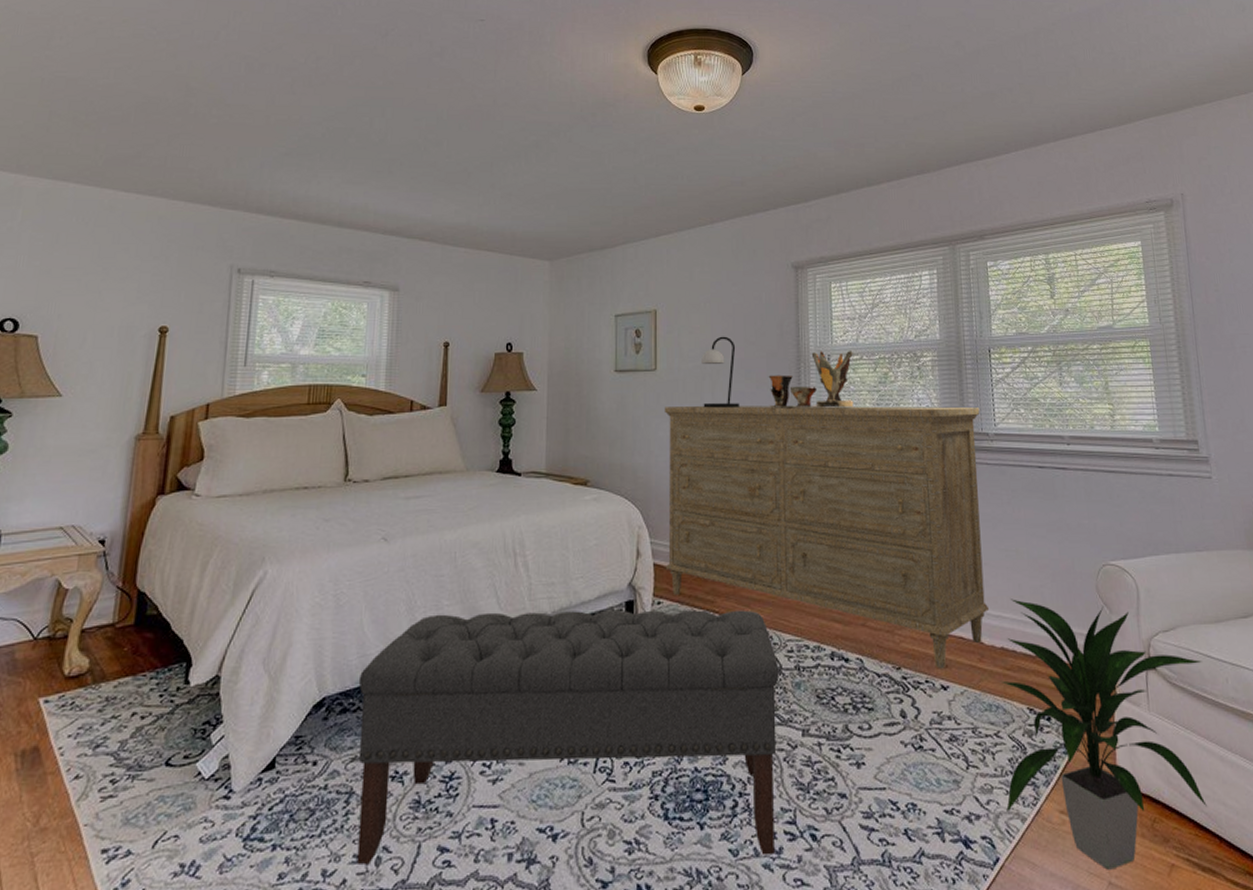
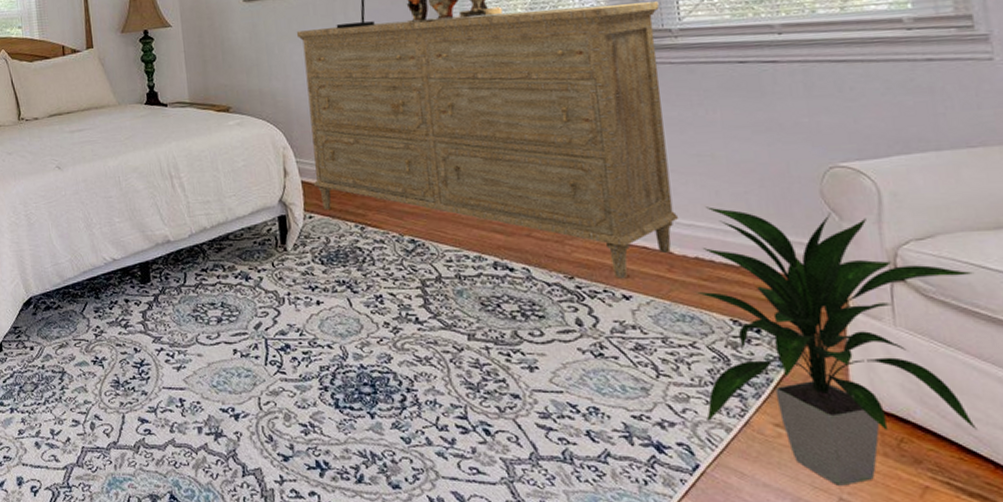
bench: present [356,609,779,866] -> none [55,222,448,445]

